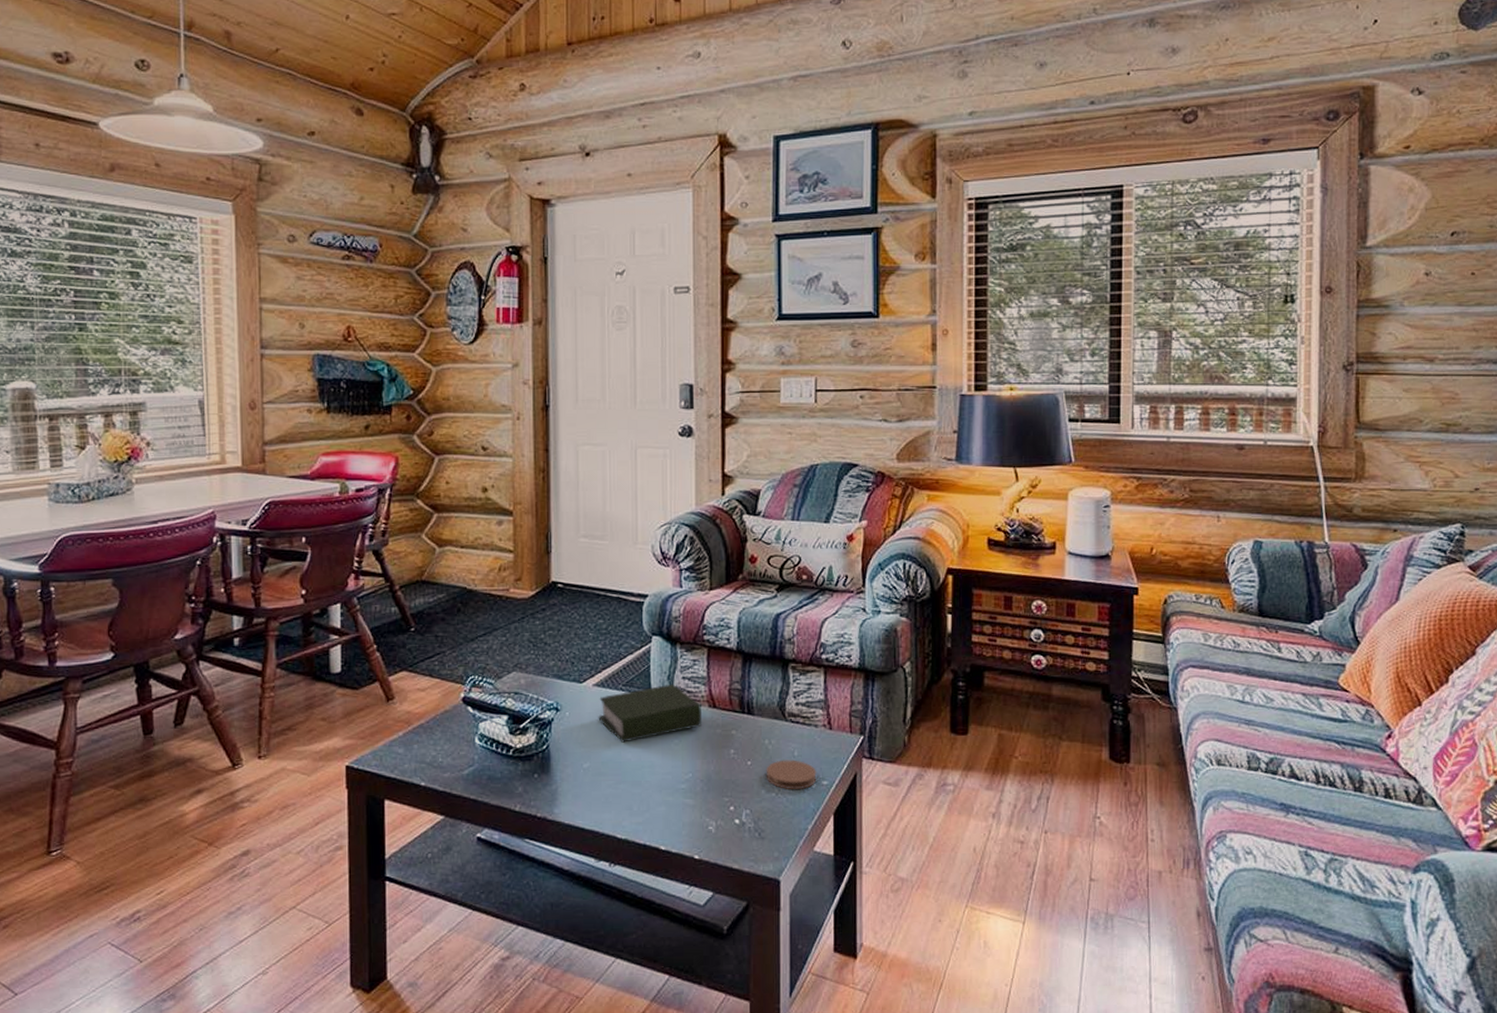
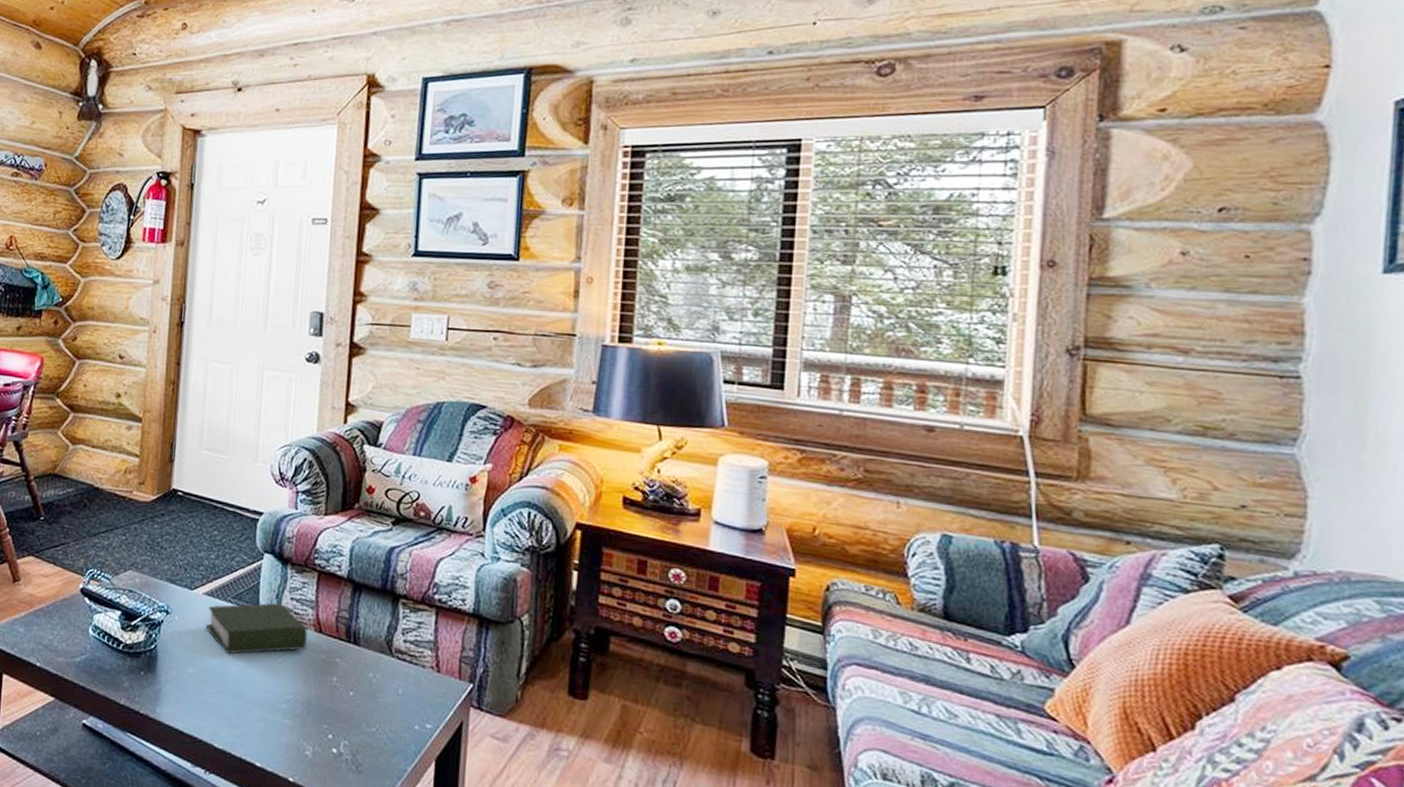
coaster: present [766,760,817,790] -> none [367,695,421,730]

